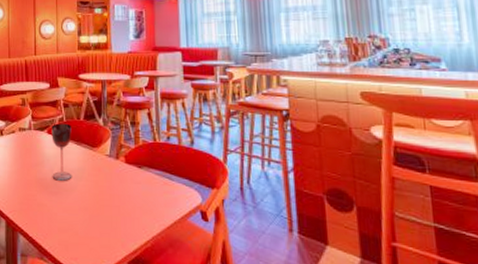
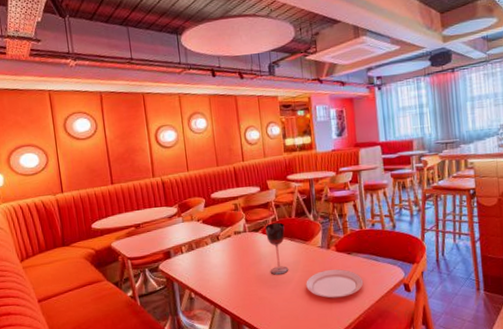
plate: none [89,183,154,217] -> present [306,269,364,299]

